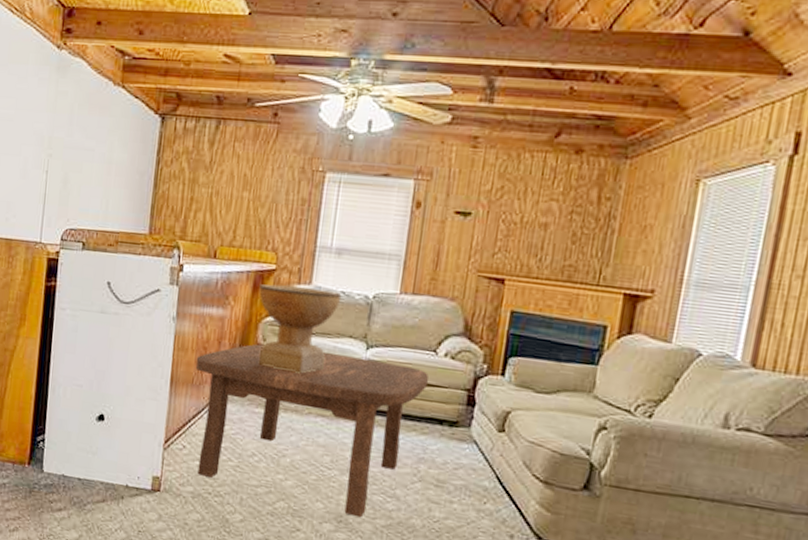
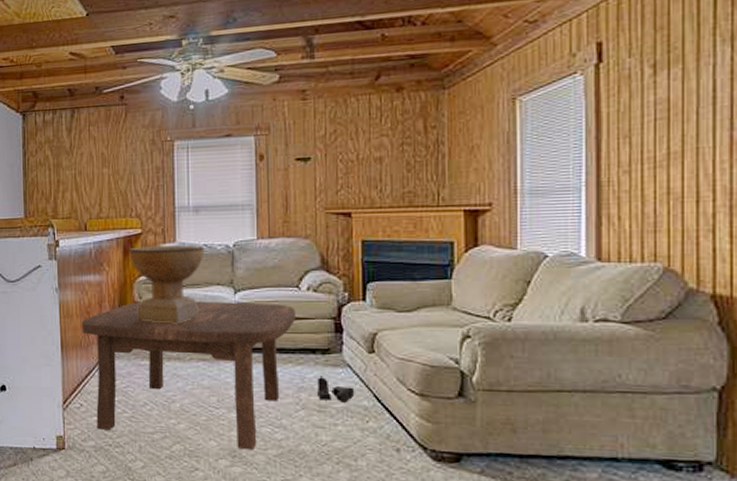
boots: none [437,449,478,481] -> present [317,376,355,403]

